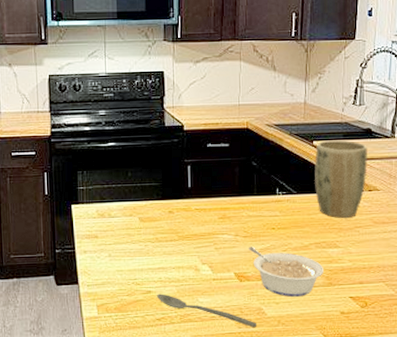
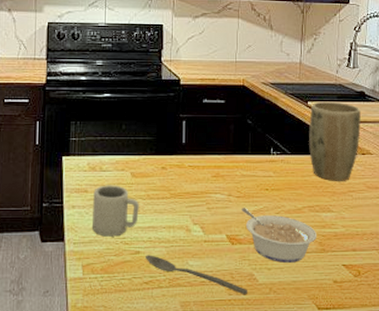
cup: none [103,230,149,279] -> present [91,185,139,237]

